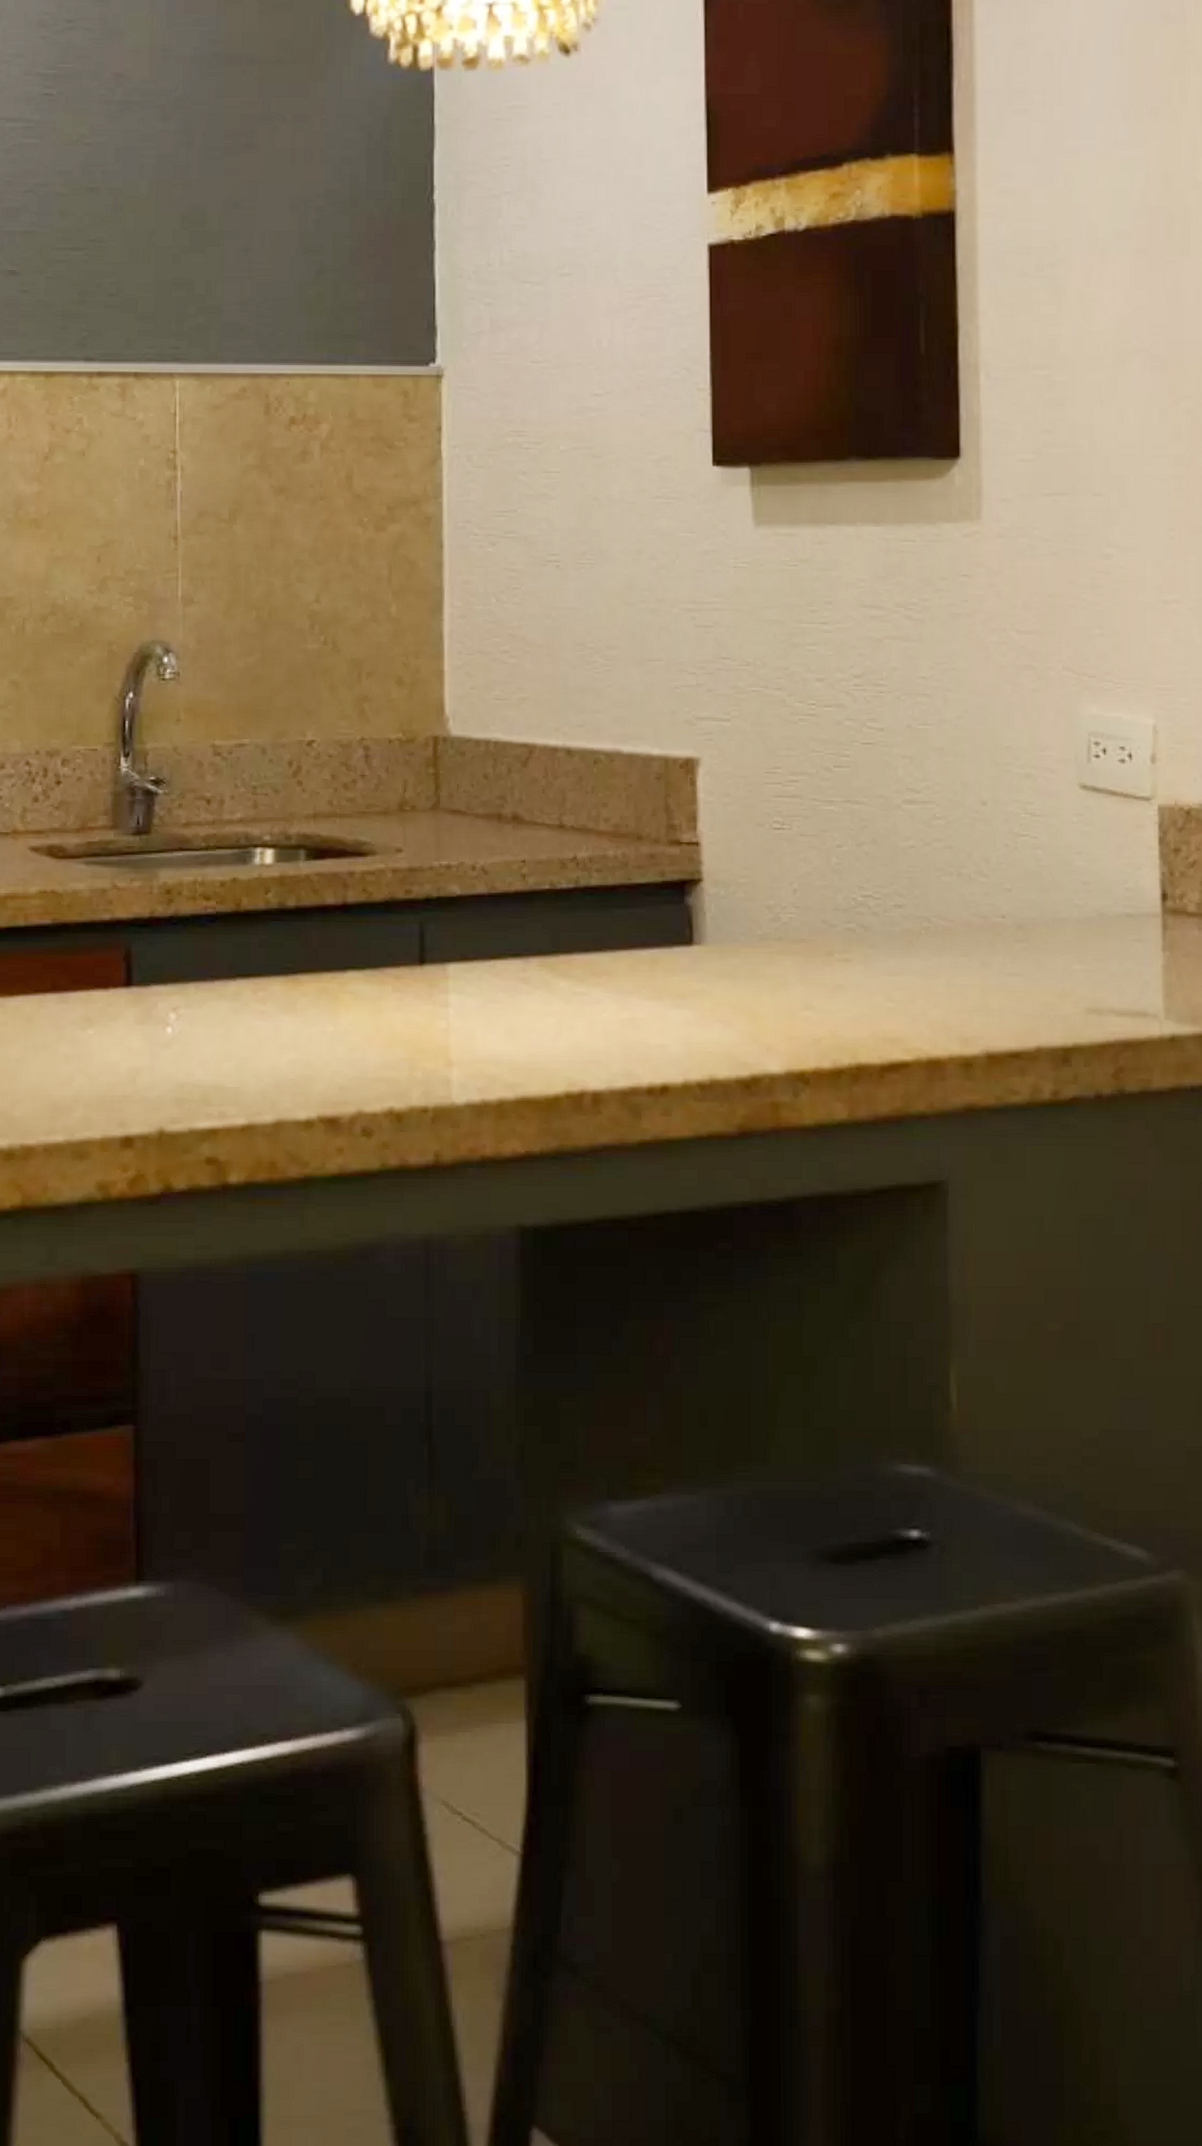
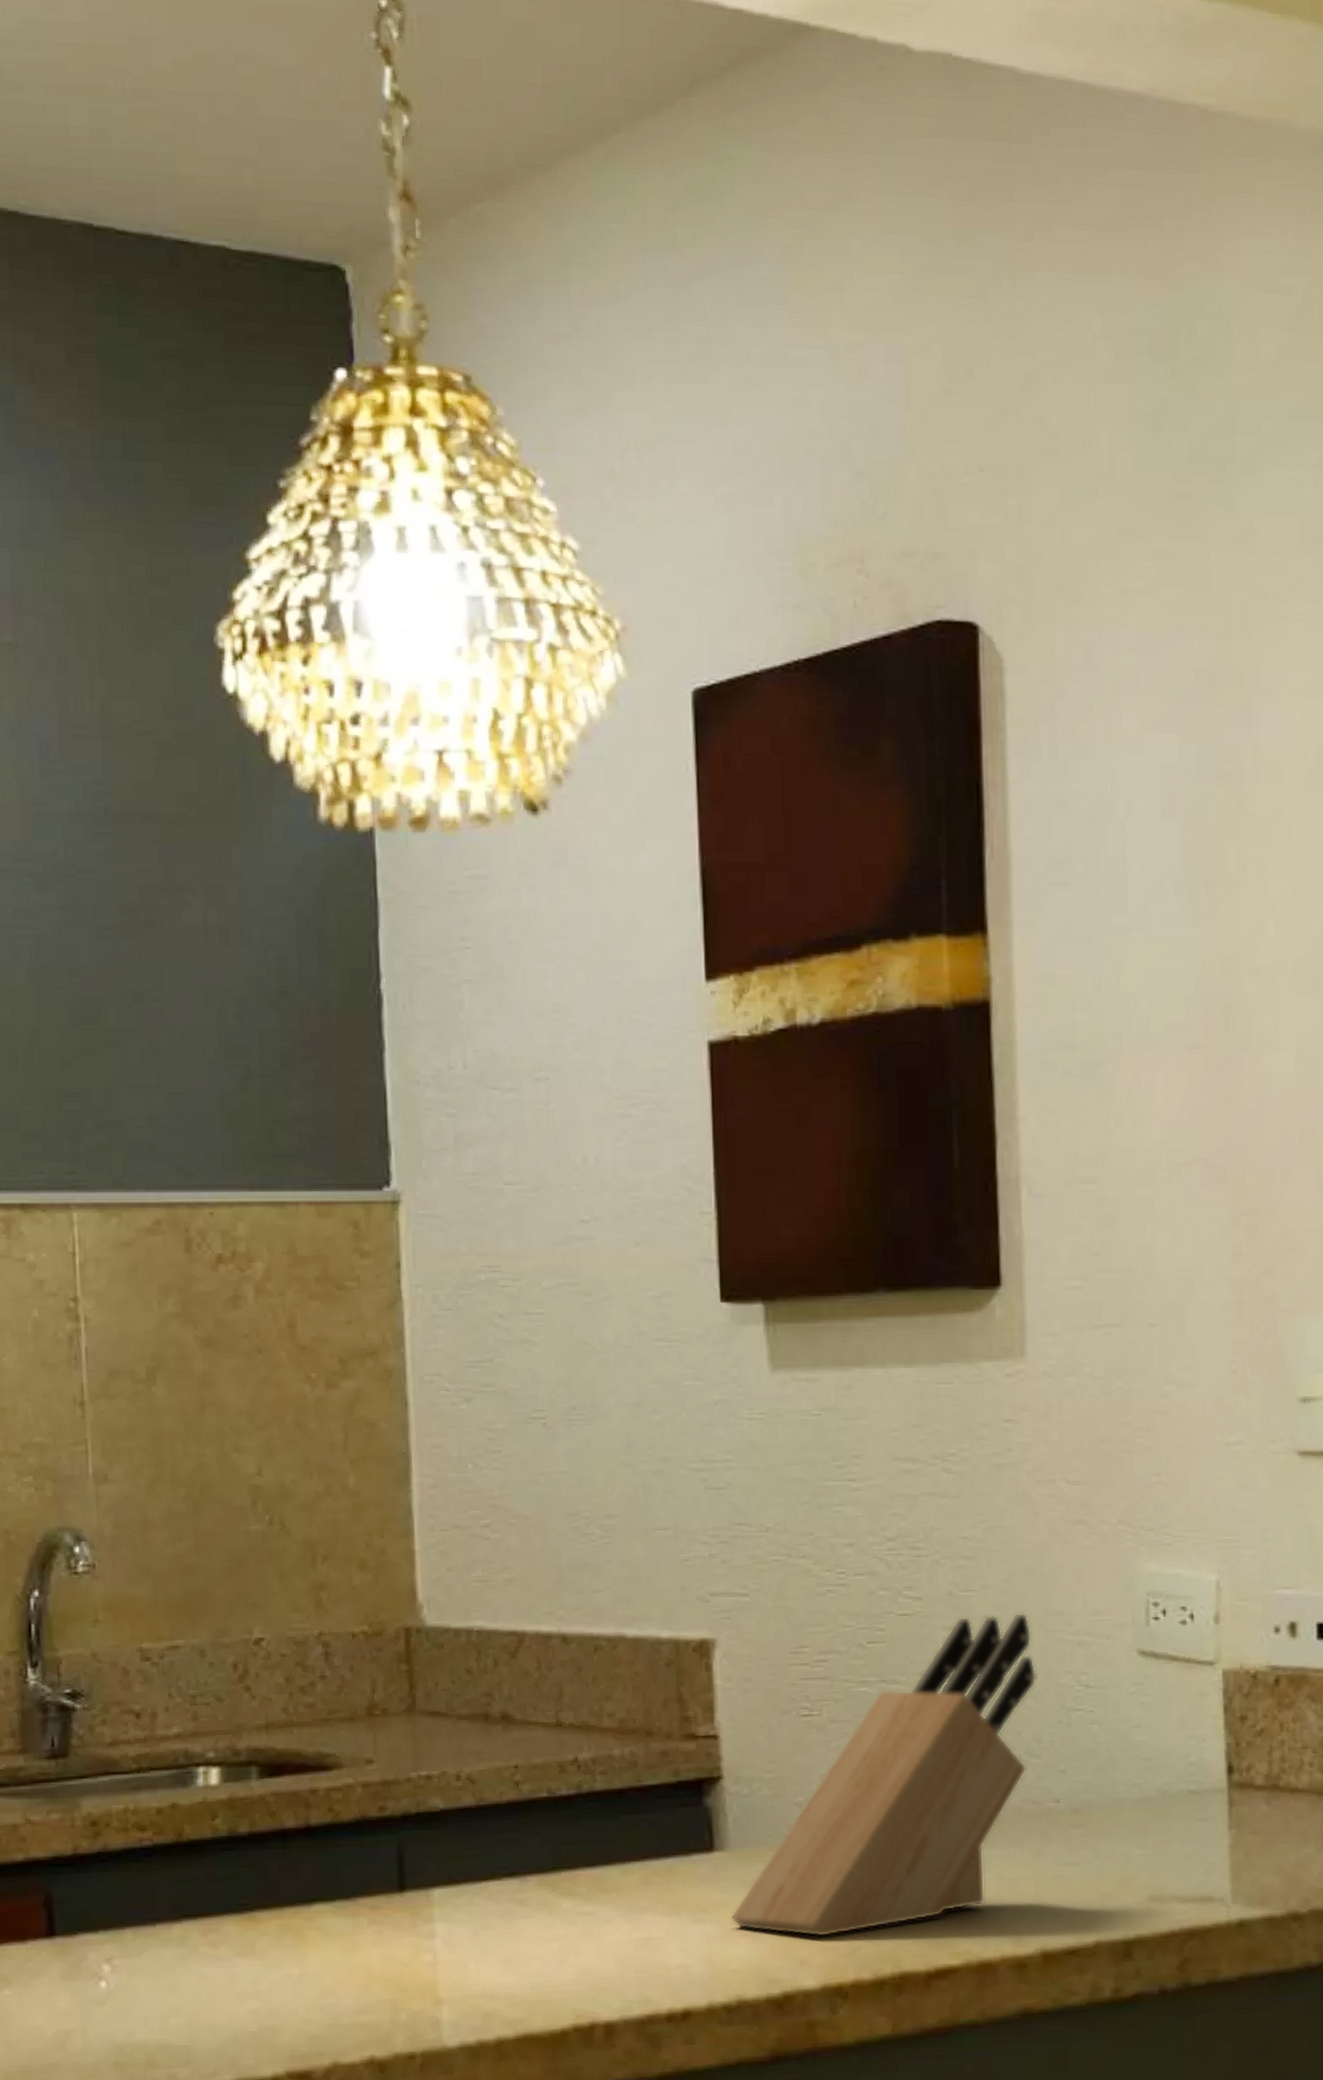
knife block: none [706,745,986,1028] -> present [730,1612,1037,1938]

